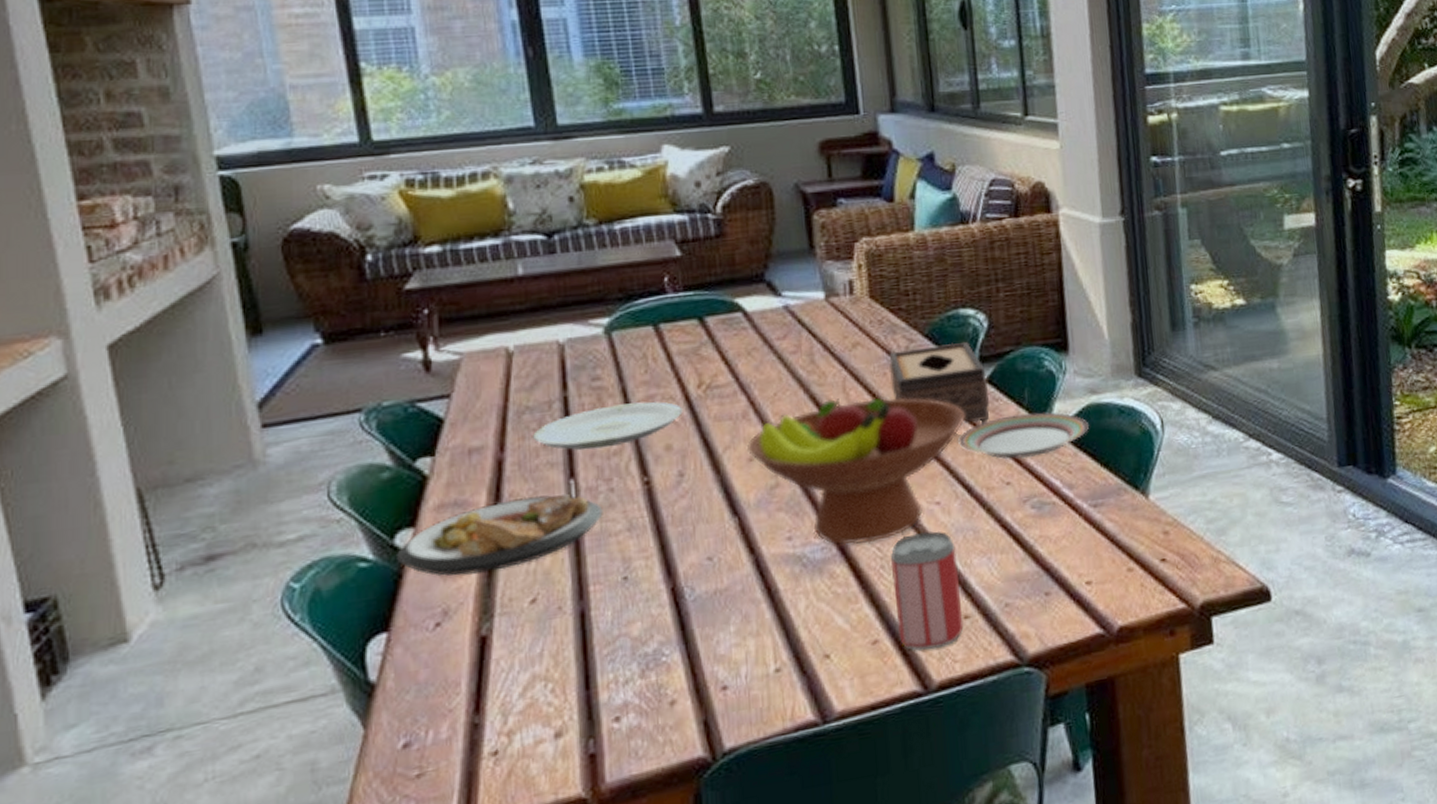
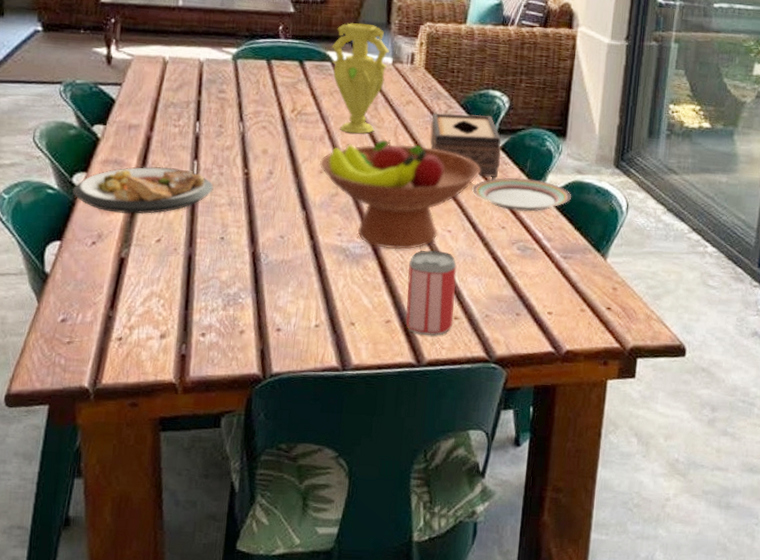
plate: present [533,401,683,450] -> none [173,113,279,143]
vase: none [738,252,820,401] -> present [331,23,389,134]

